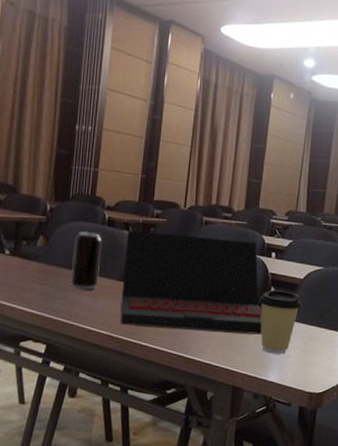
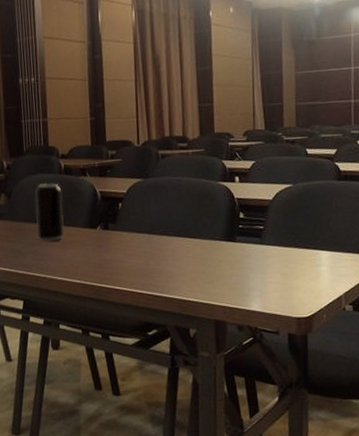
laptop: present [120,230,263,335] -> none [84,169,238,271]
coffee cup: present [258,289,302,355] -> none [228,214,275,282]

